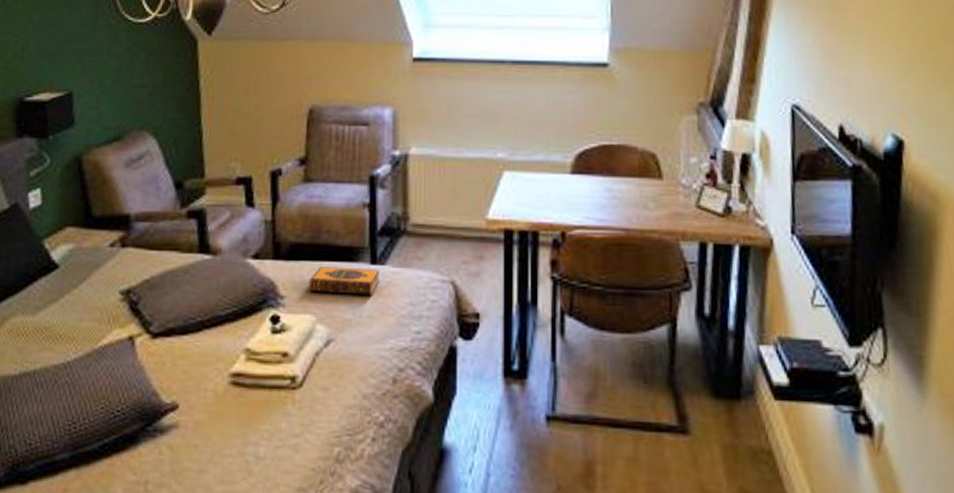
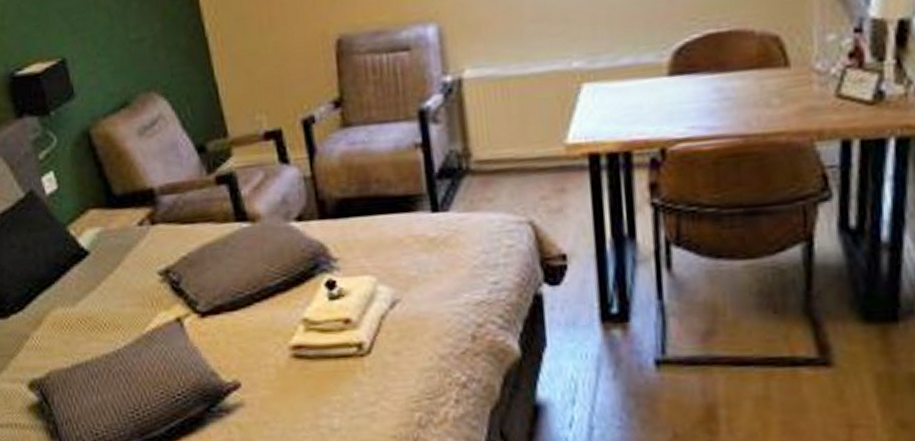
hardback book: present [308,266,381,295] -> none [363,217,445,251]

